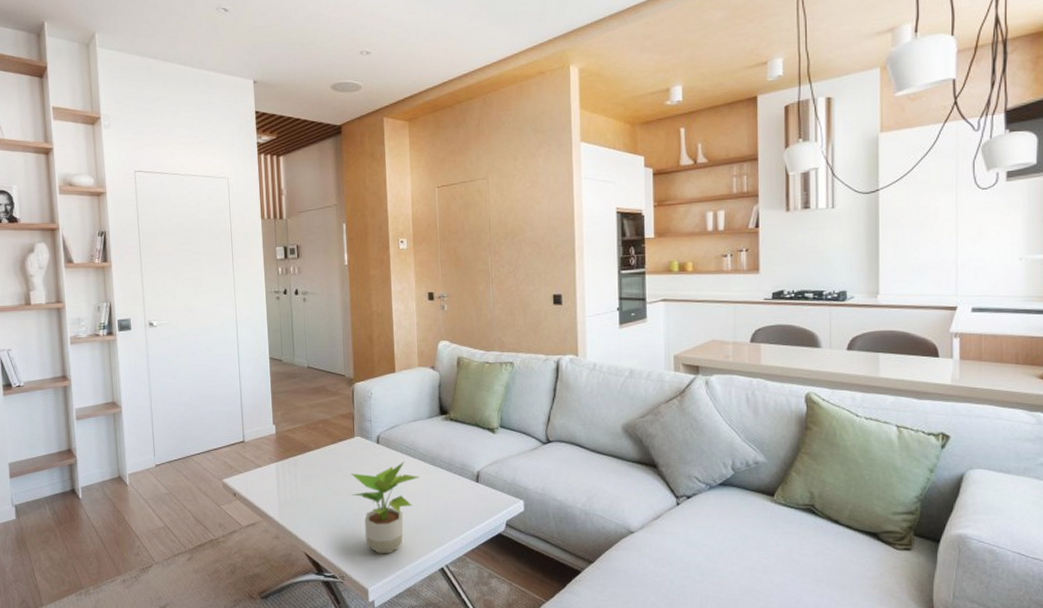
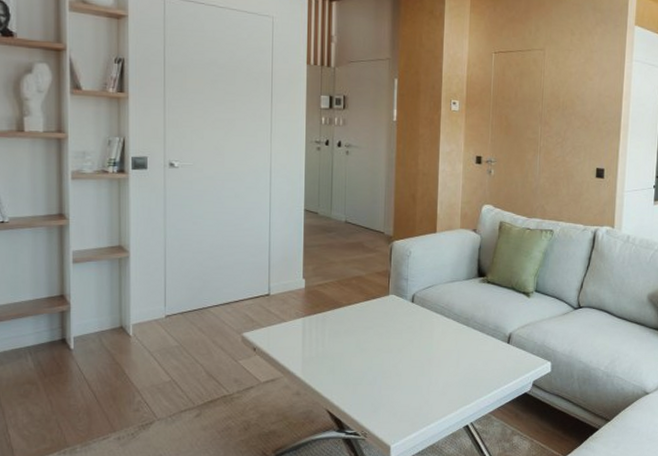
potted plant: present [351,461,419,554] -> none [381,320,452,412]

